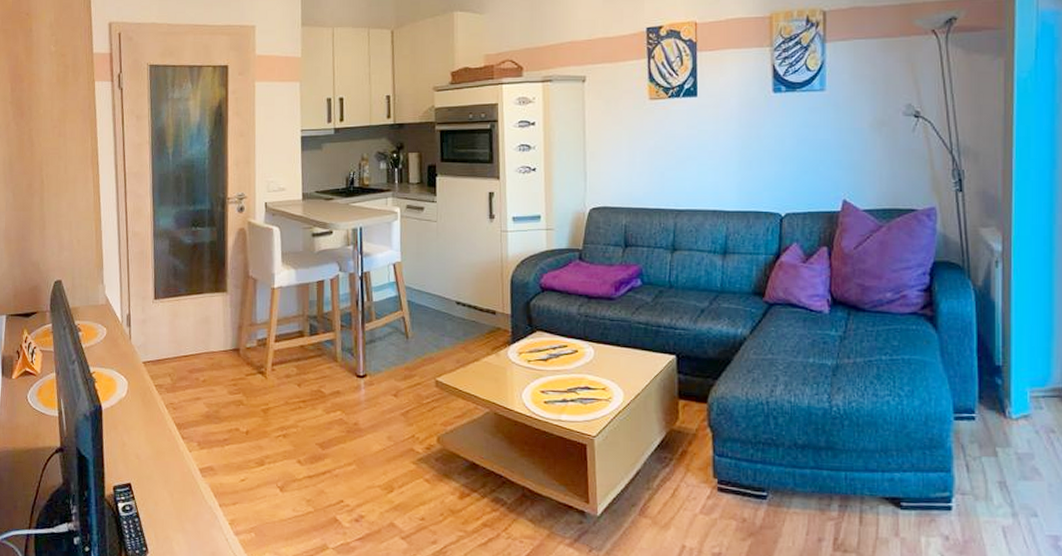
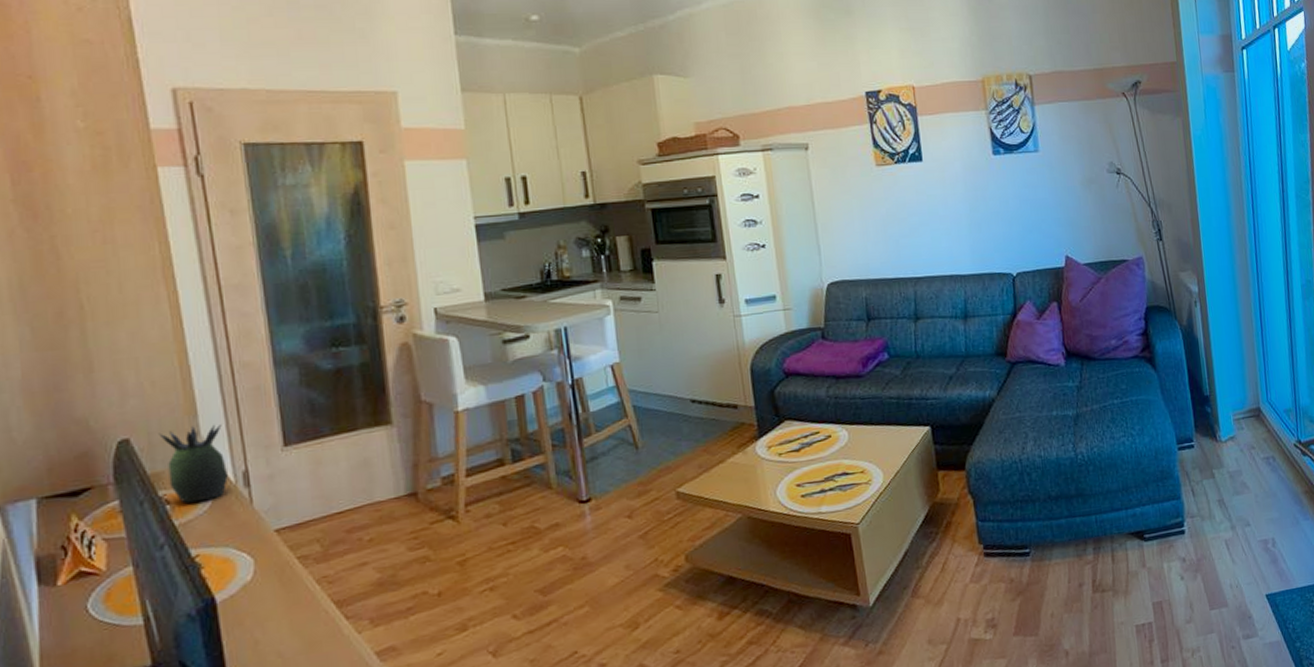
succulent plant: none [79,276,118,333] -> present [158,424,229,503]

